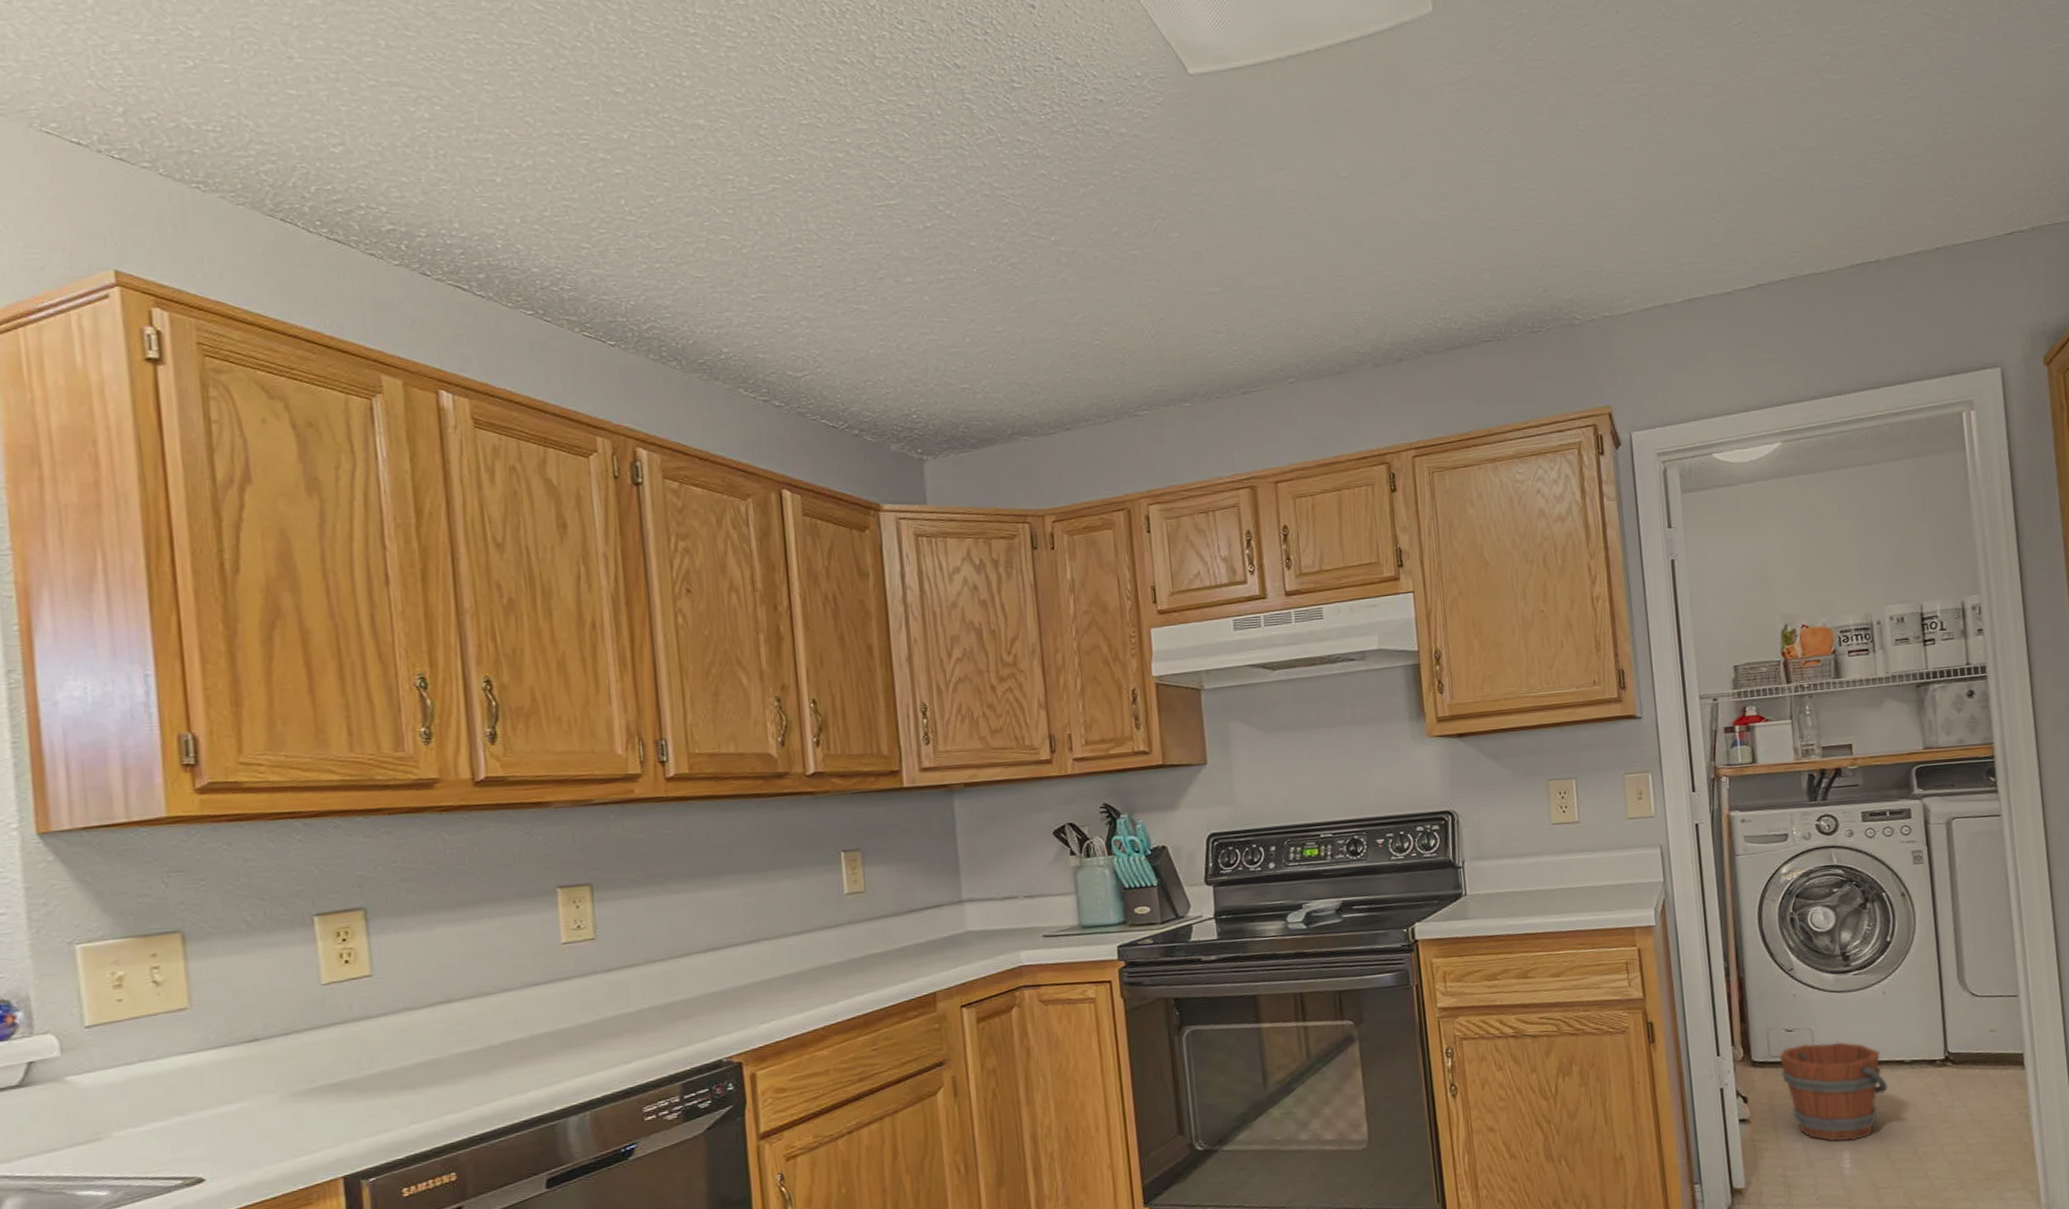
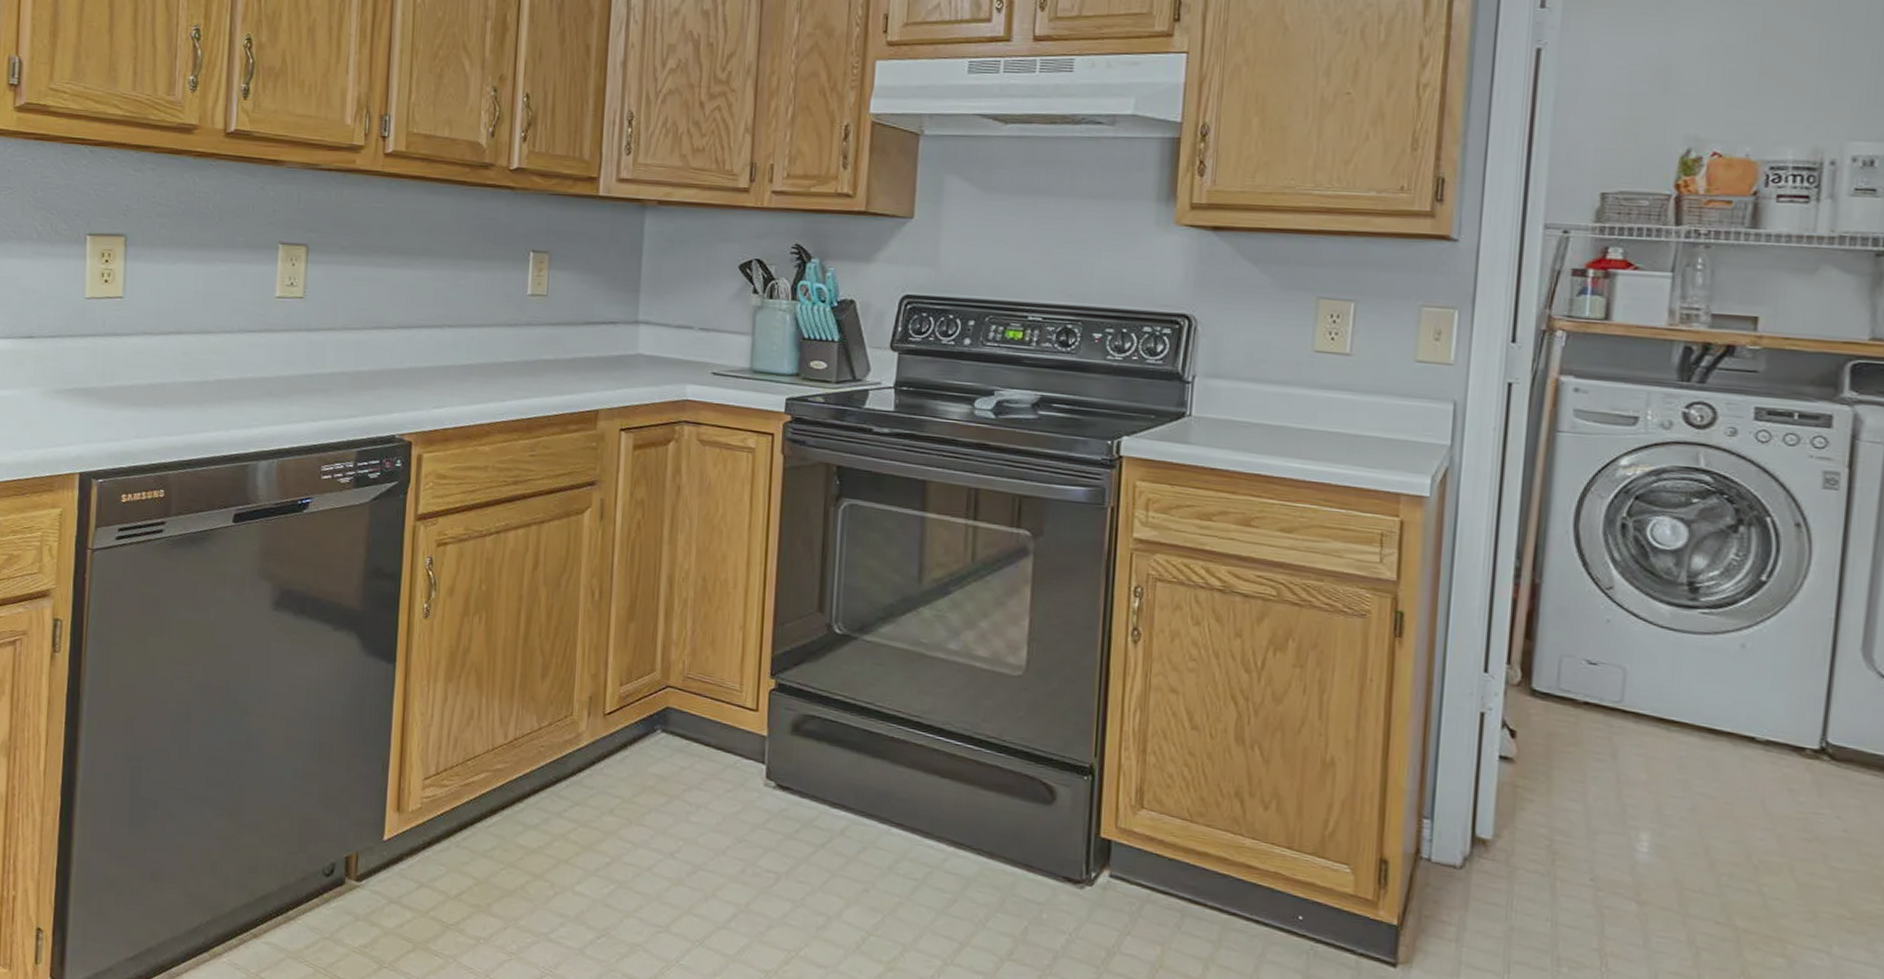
bucket: present [1779,1042,1888,1142] -> none [1570,683,1724,822]

